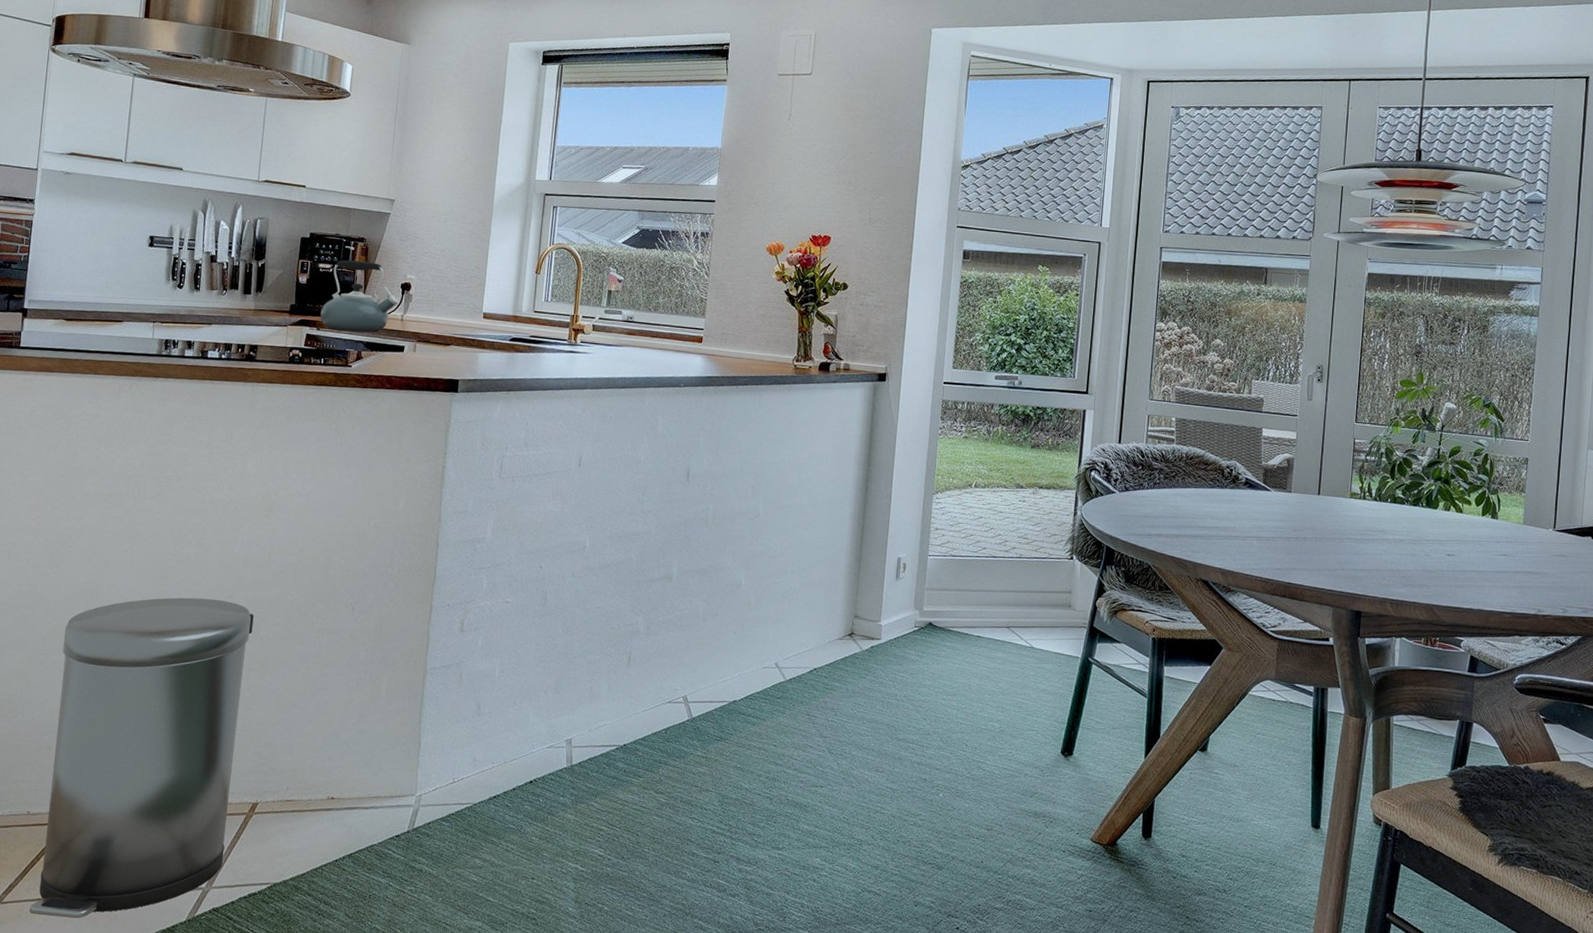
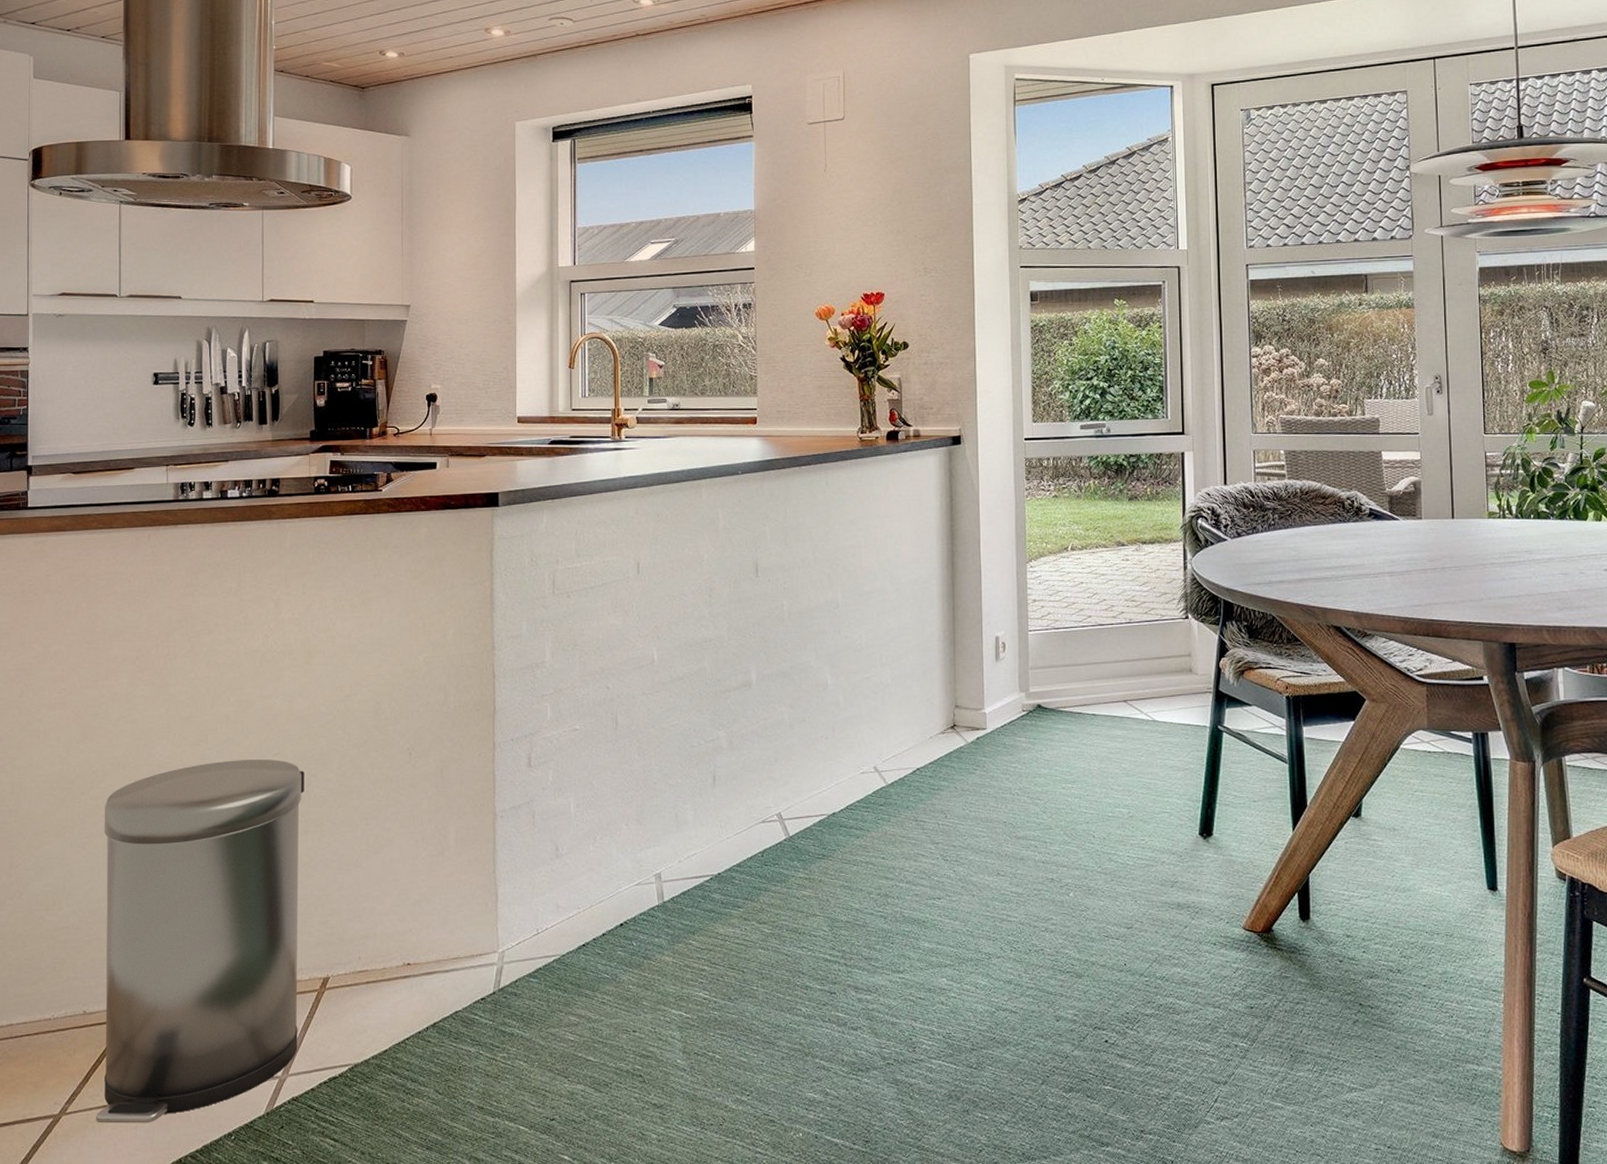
kettle: present [320,260,399,333] -> none [343,375,426,454]

